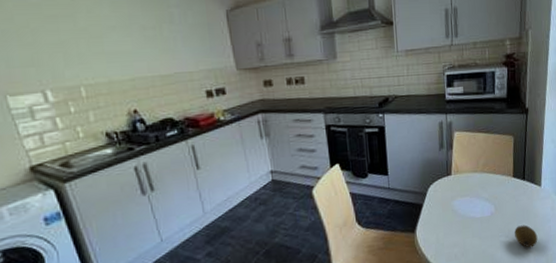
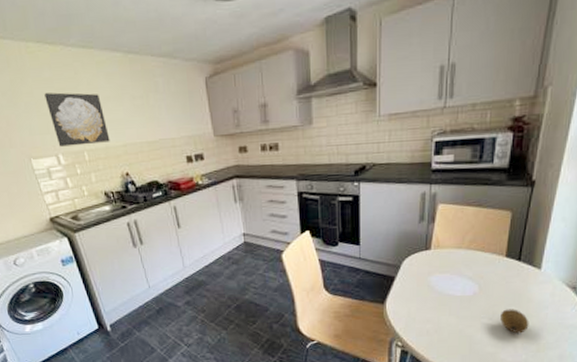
wall art: none [29,20,114,81] -> present [44,92,110,147]

